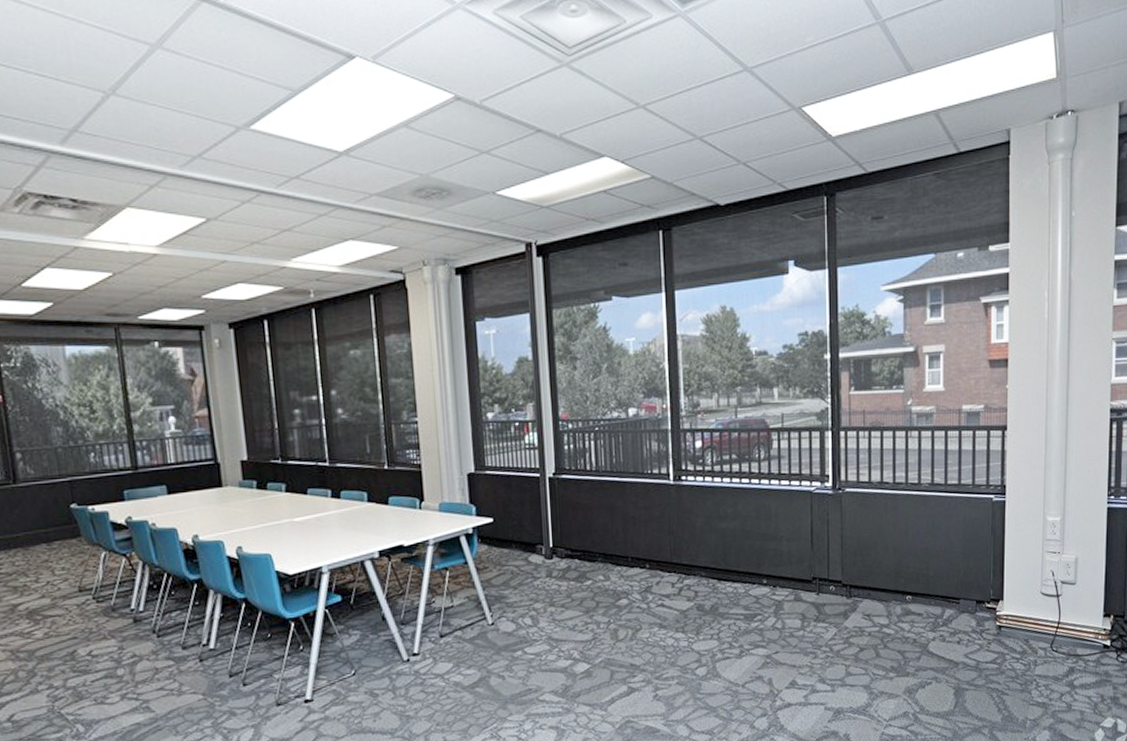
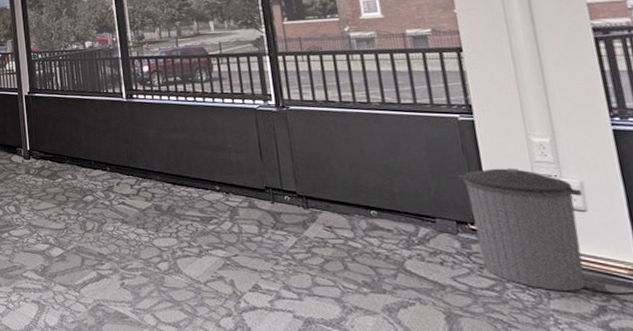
trash can: none [984,546,1076,658] -> present [457,168,586,291]

